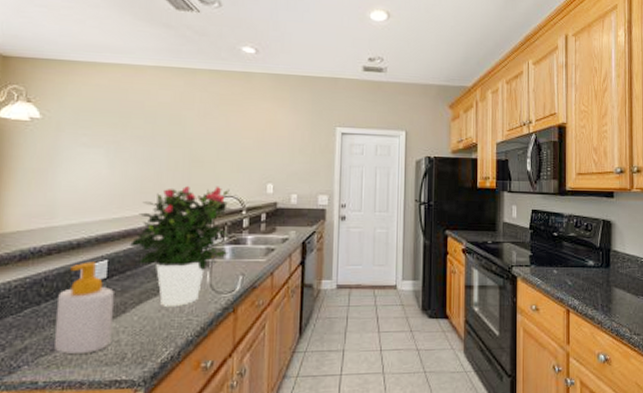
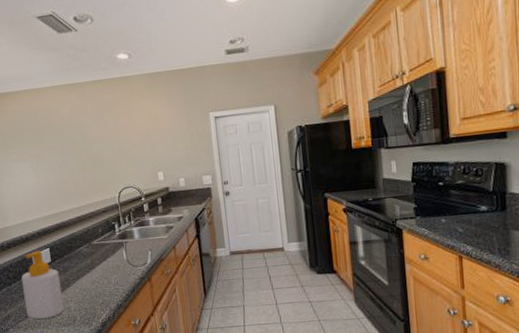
potted flower: present [130,186,233,306] -> none [62,179,137,280]

